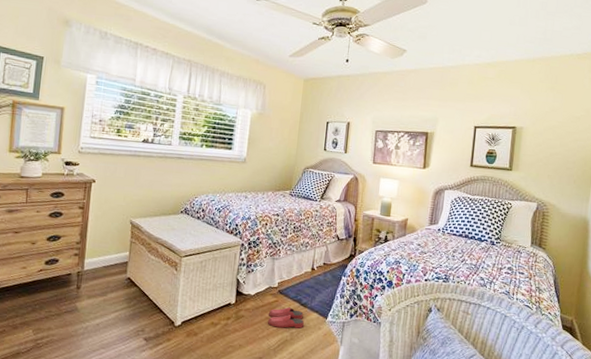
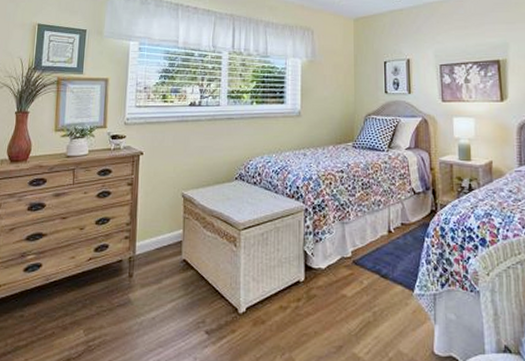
slippers: present [268,307,304,329] -> none [345,280,387,307]

